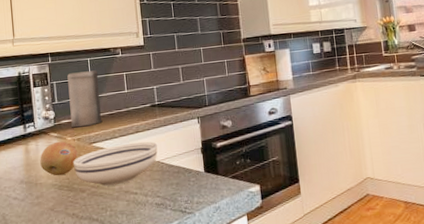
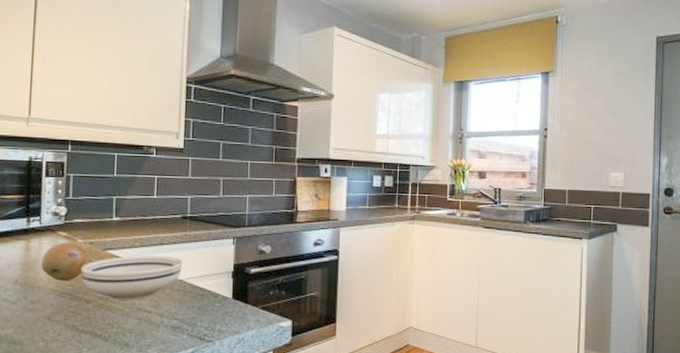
canister: present [67,70,103,128] -> none [84,167,125,230]

